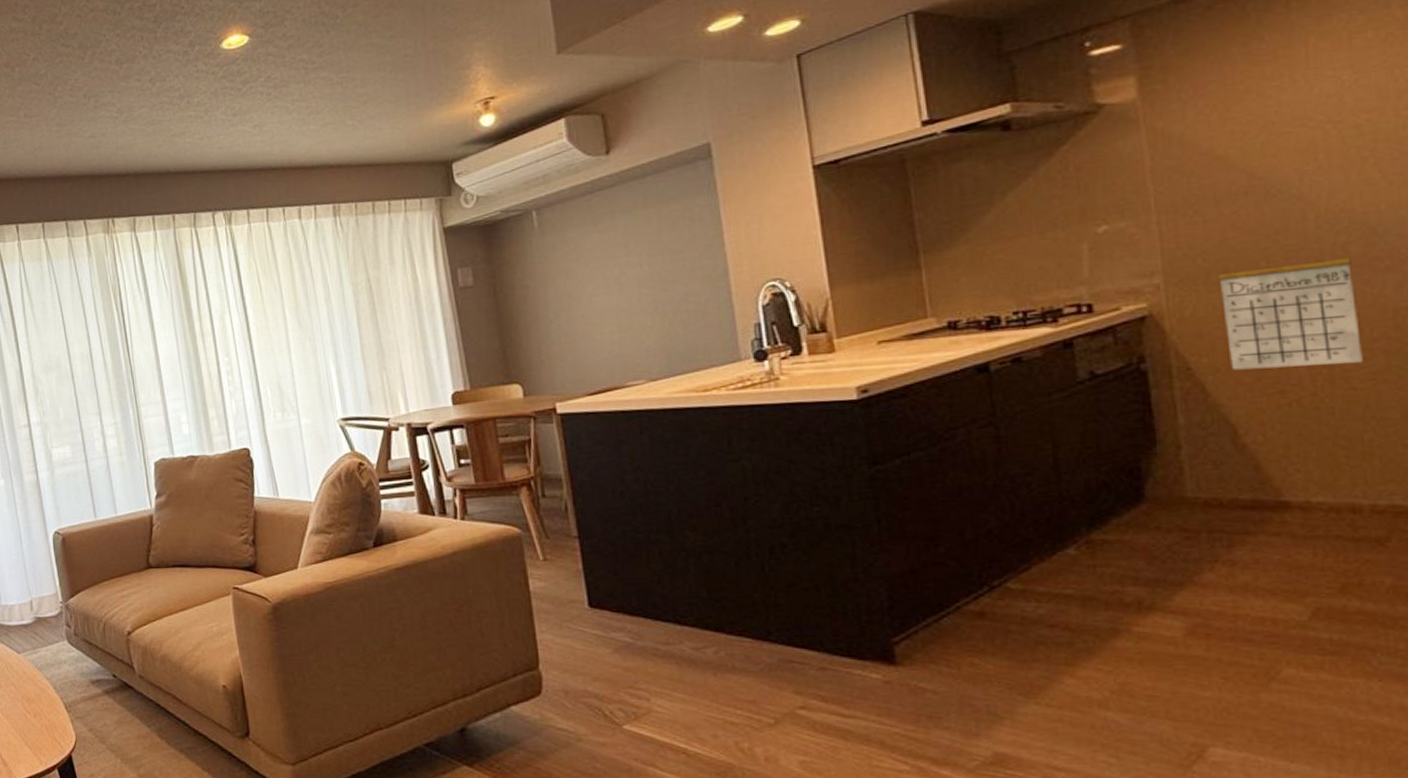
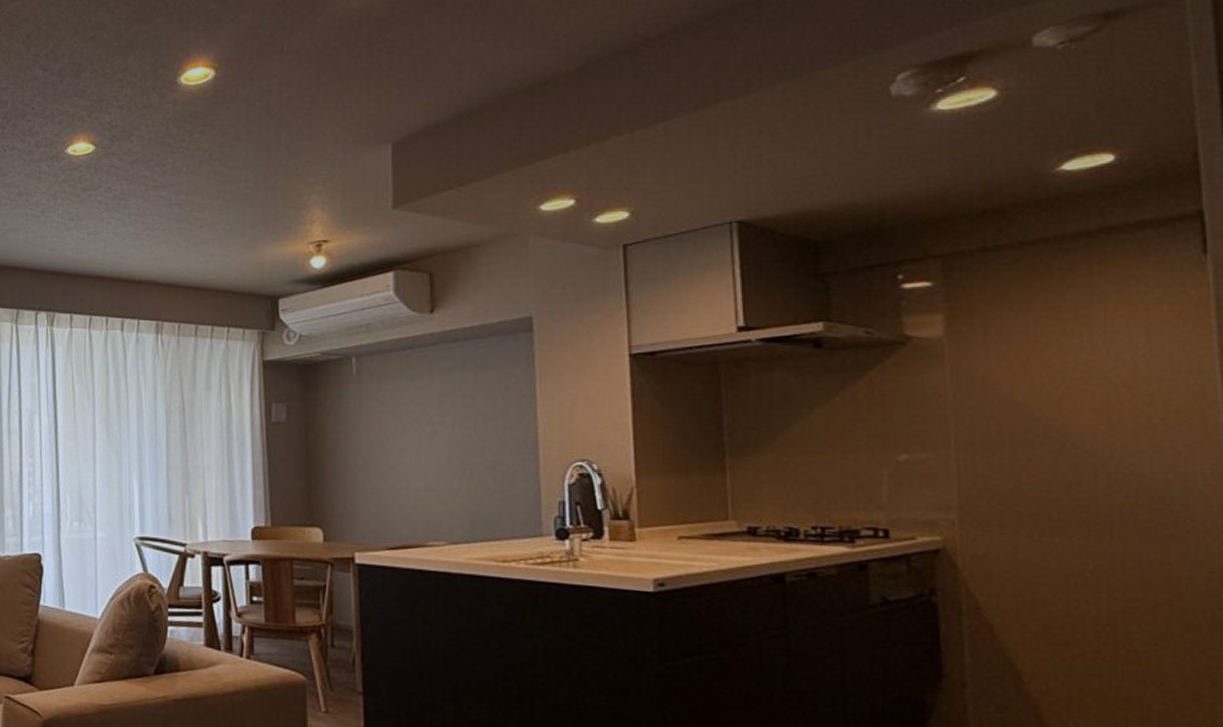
calendar: present [1218,244,1363,370] -> none [1011,497,1145,625]

